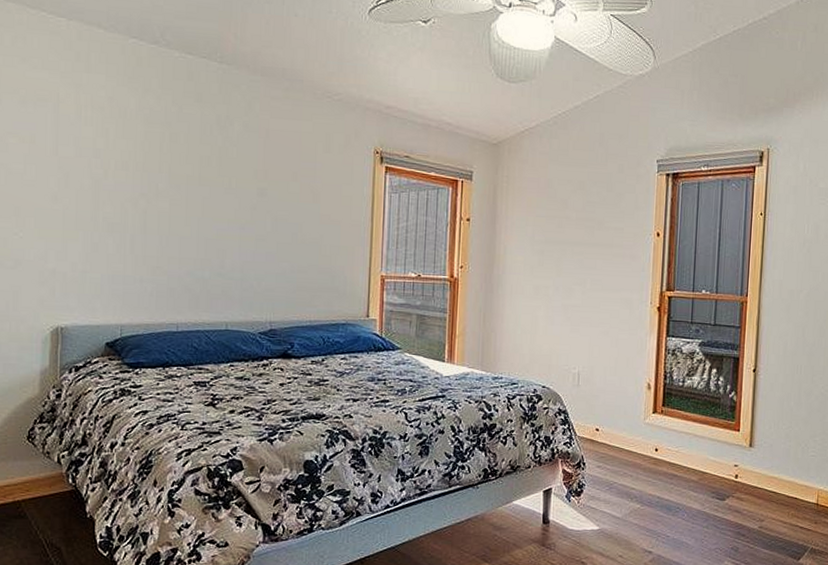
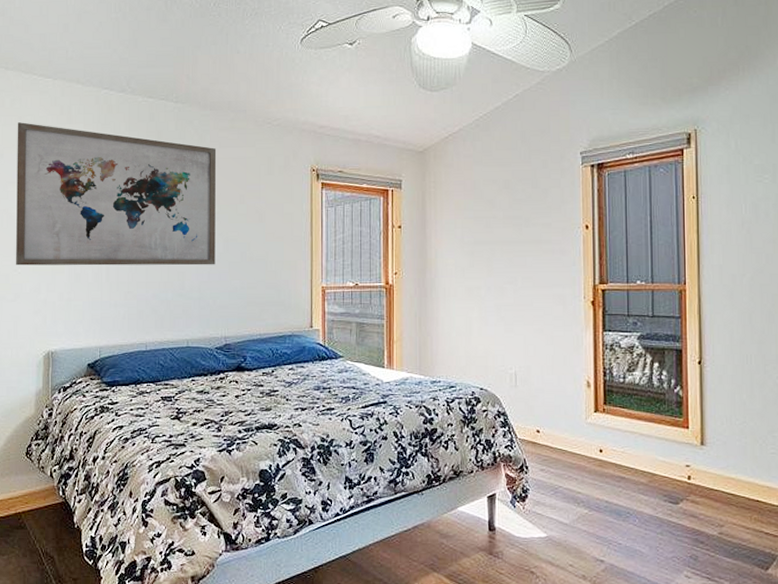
wall art: none [17,64,267,245] -> present [16,122,217,266]

